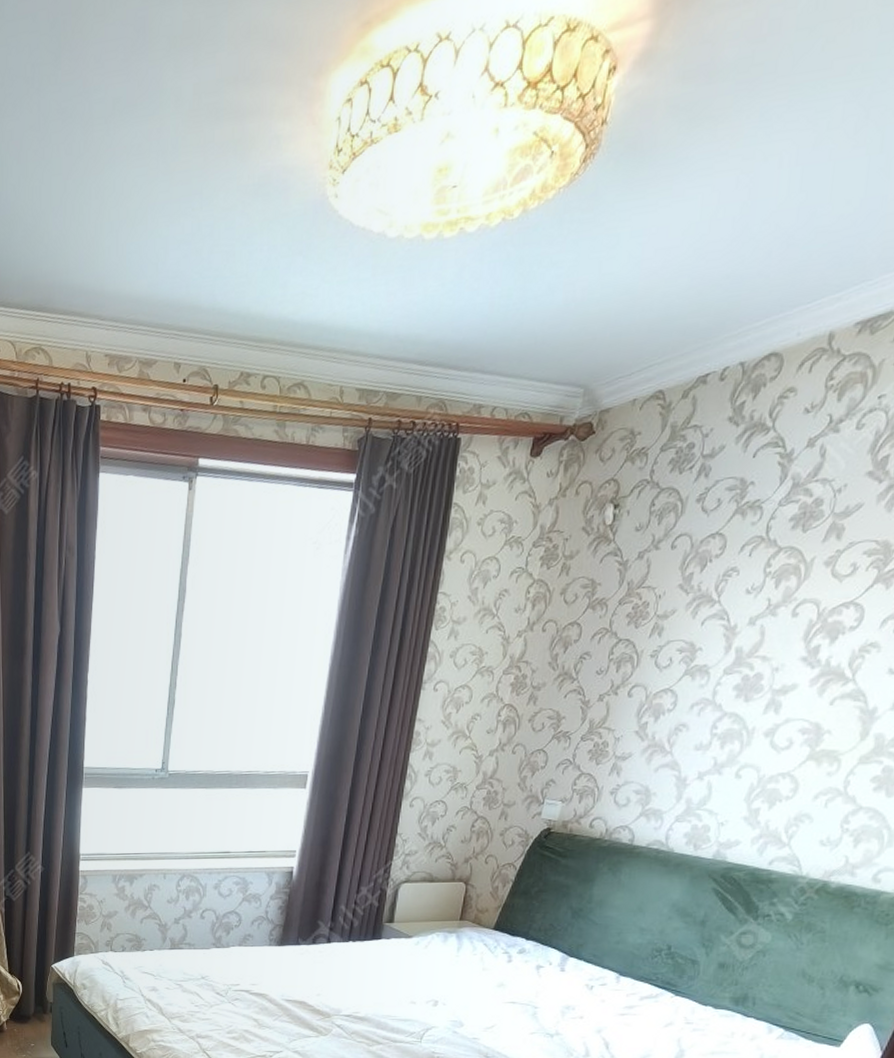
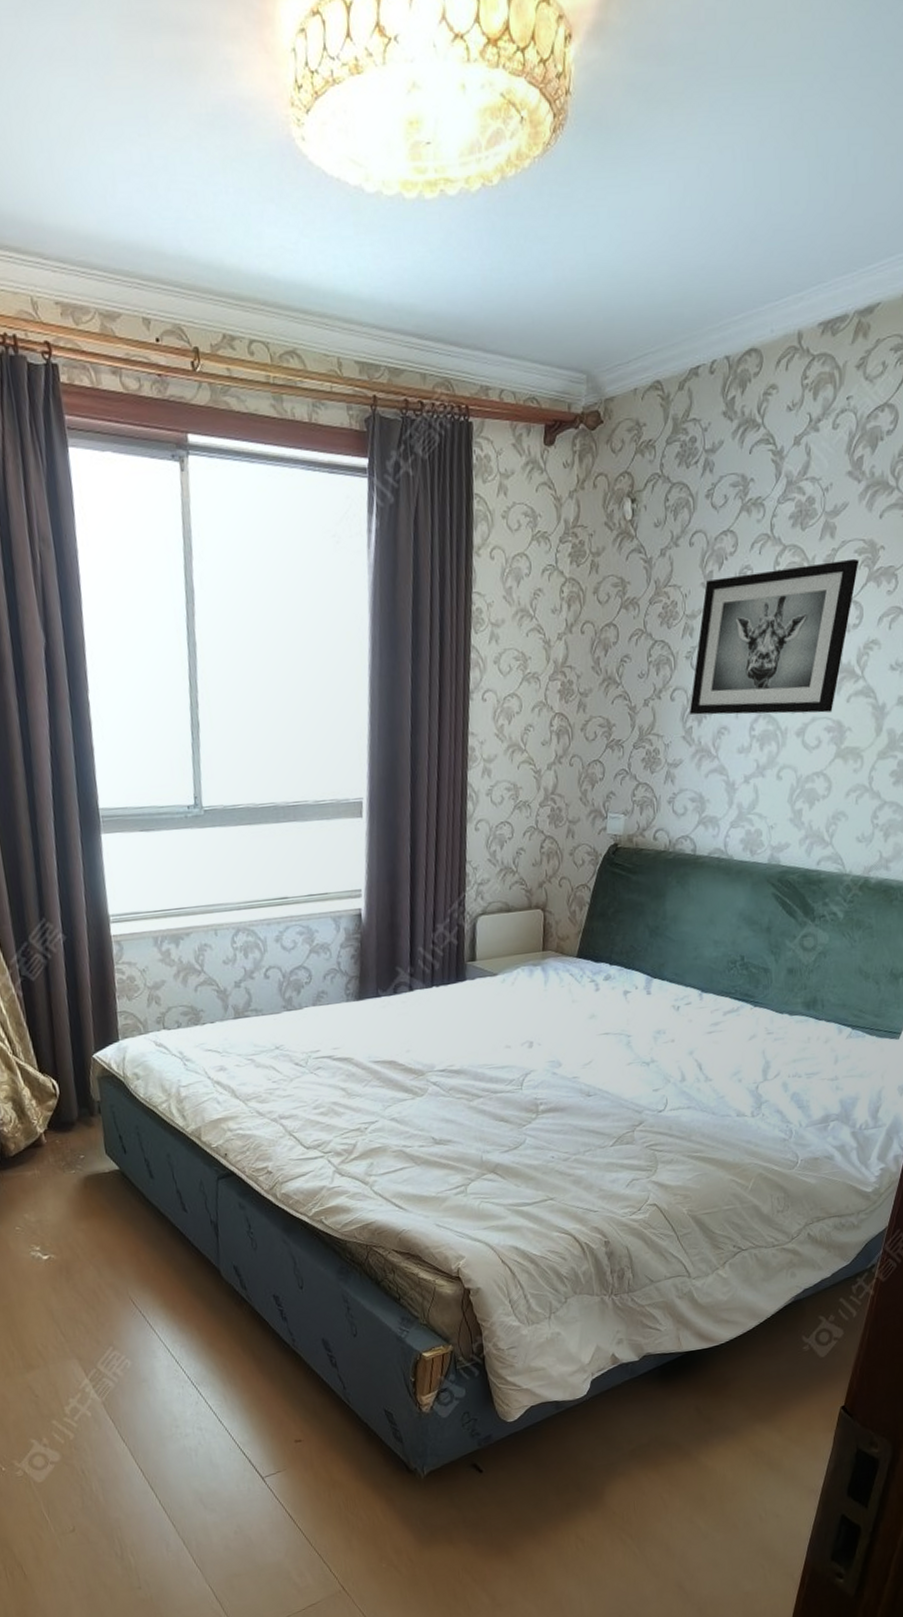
wall art: none [646,560,868,715] -> present [689,558,859,715]

